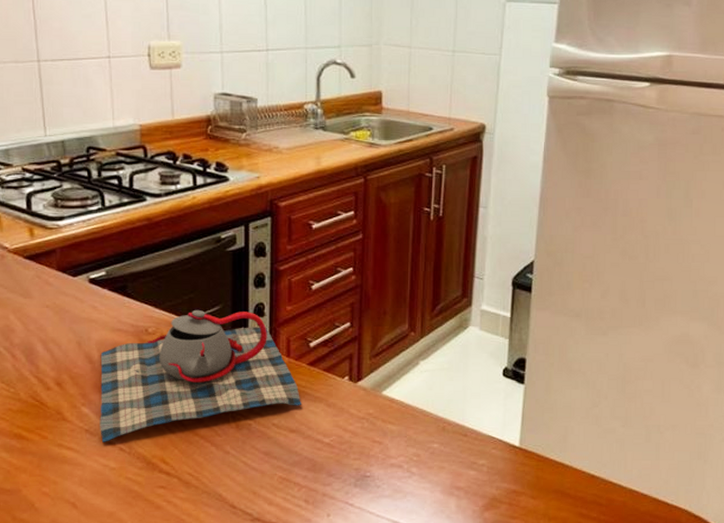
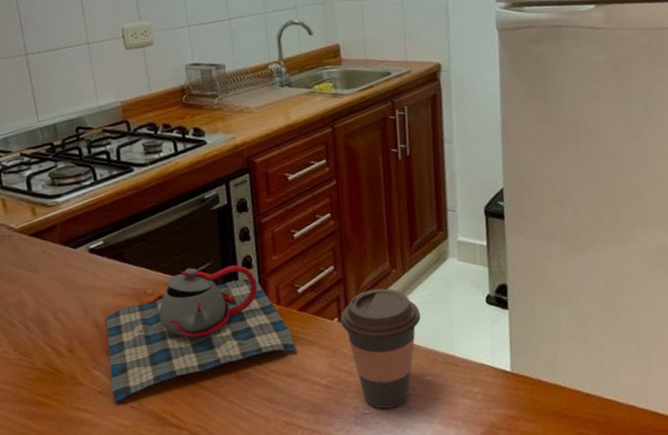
coffee cup: none [350,351,435,473] -> present [340,288,421,409]

